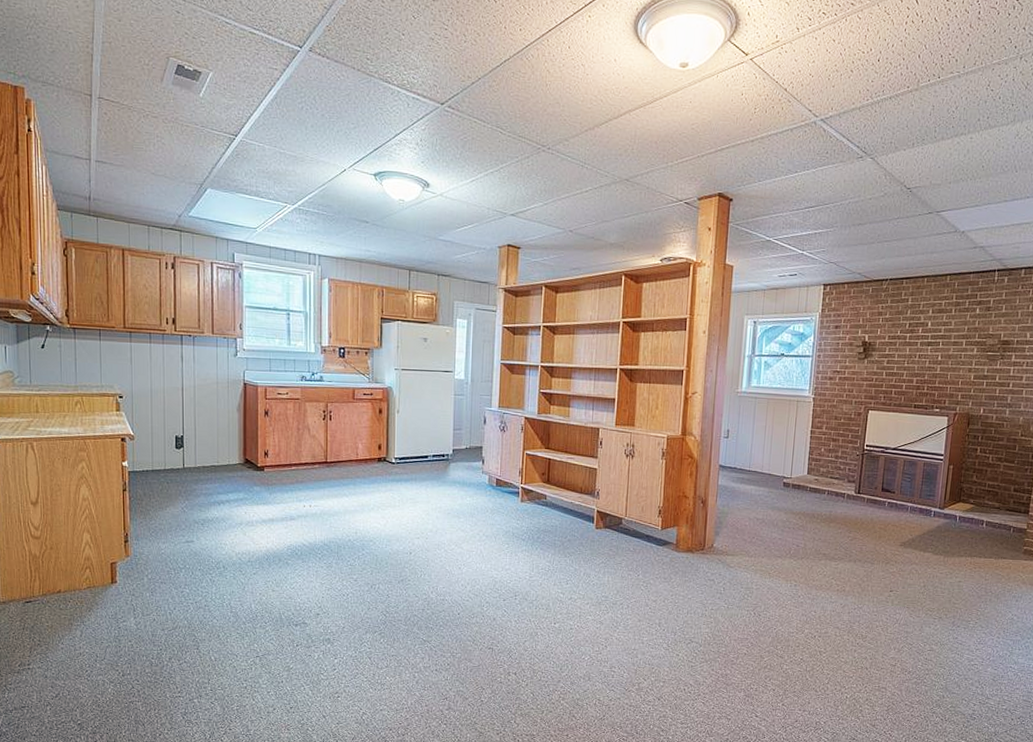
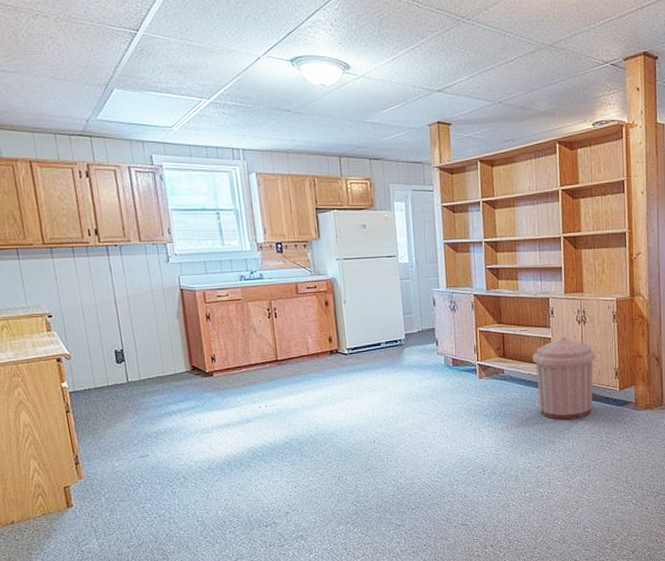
trash can: none [576,469,641,554] -> present [532,337,596,420]

